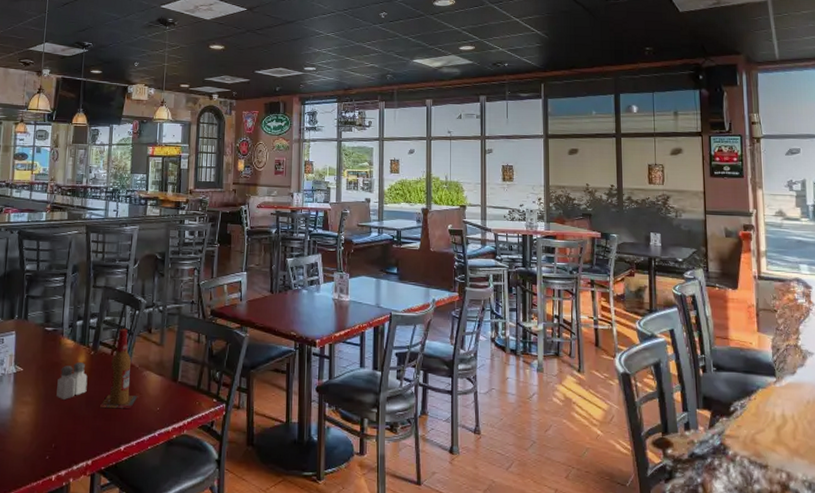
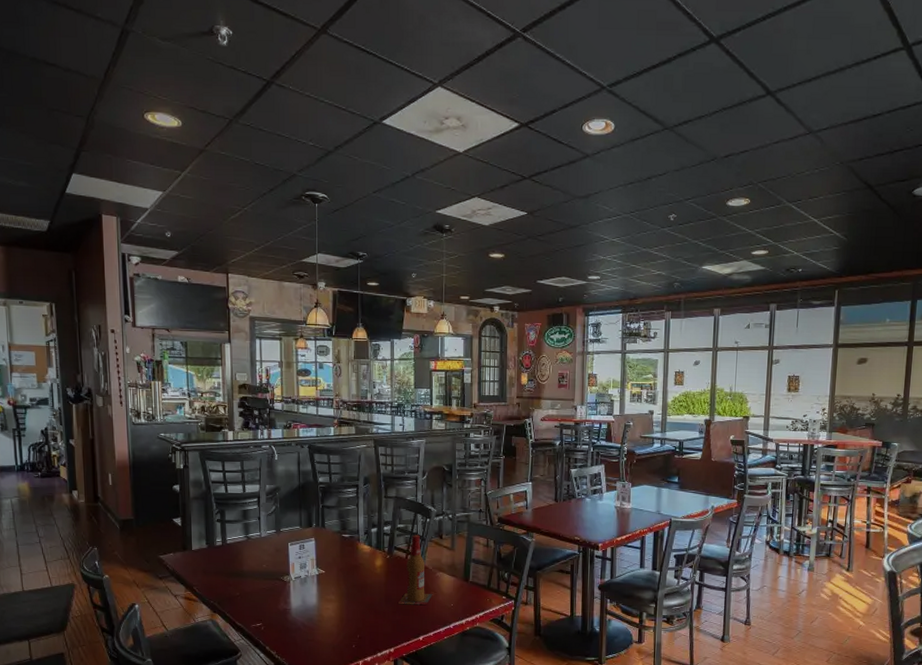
salt and pepper shaker: present [56,362,88,400] -> none [358,565,385,597]

